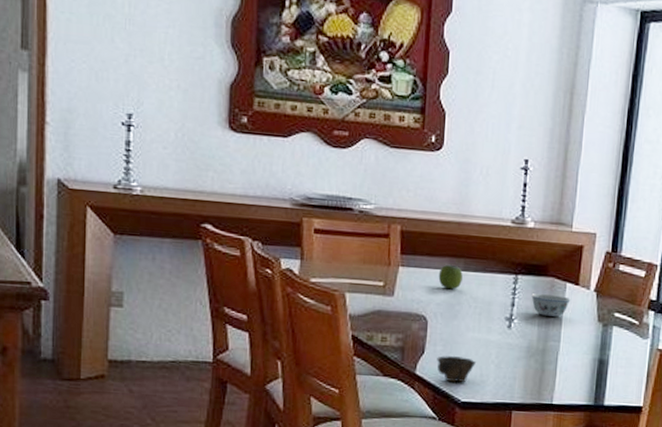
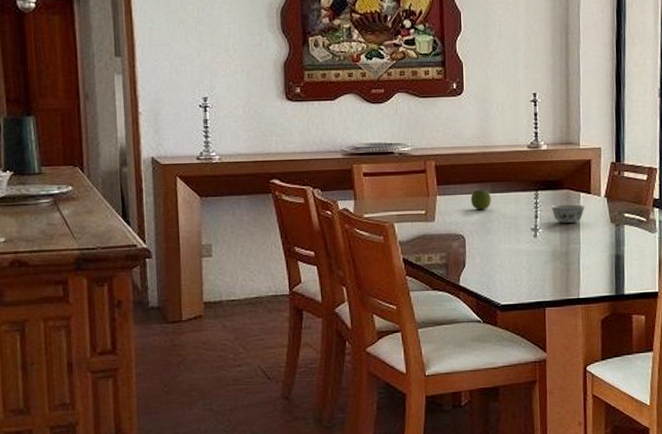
cup: present [437,355,477,383] -> none [476,266,511,289]

